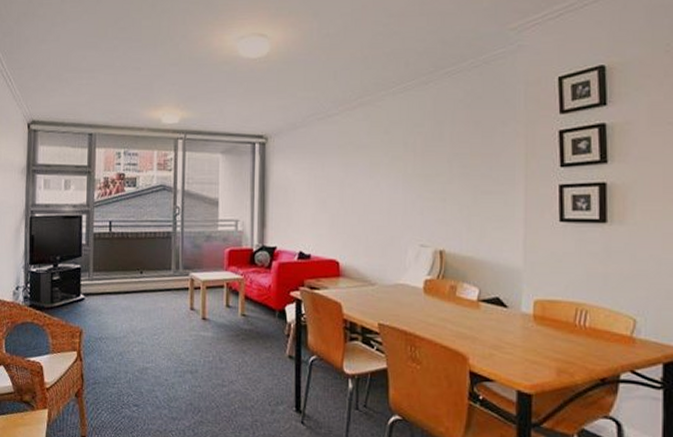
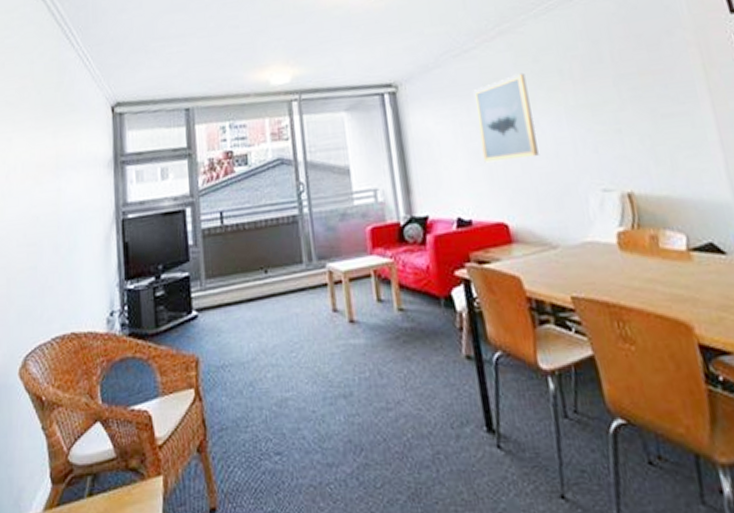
wall art: none [328,141,376,212] -> present [473,73,539,163]

